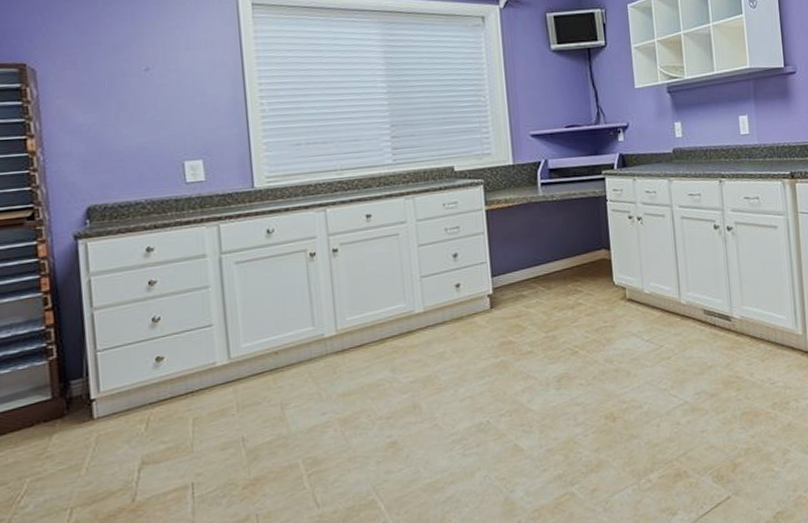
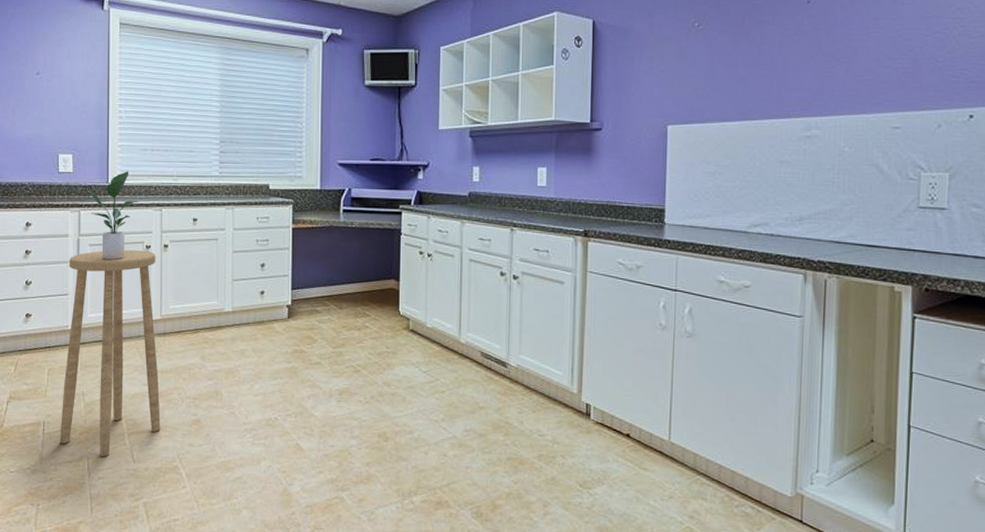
stool: none [209,259,349,510] -> present [60,249,161,457]
potted plant: none [229,171,296,278] -> present [89,171,139,261]

